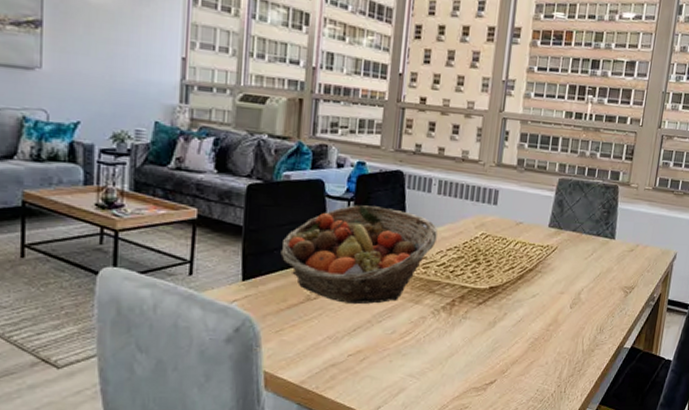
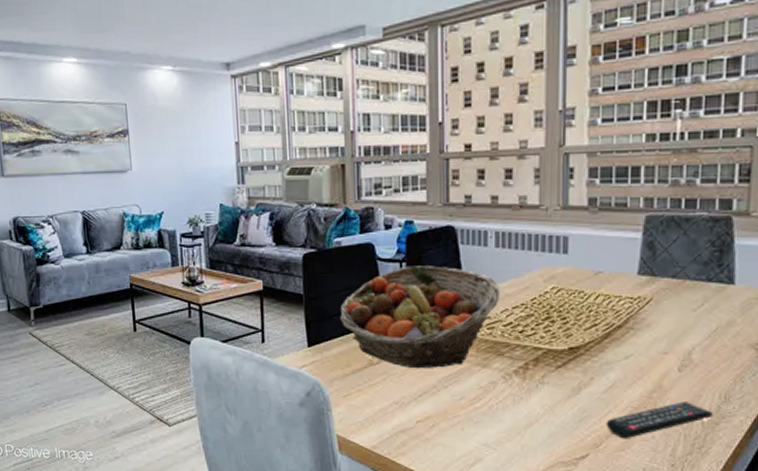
remote control: none [512,333,591,366] -> present [606,402,713,439]

